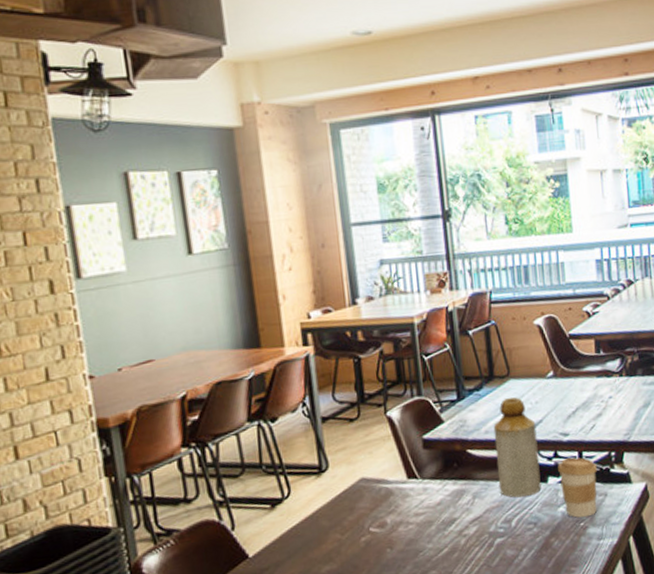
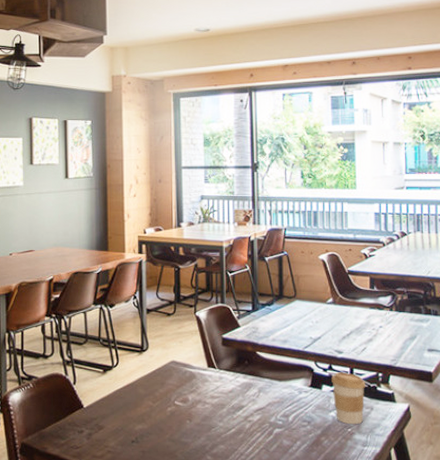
bottle: present [493,397,541,498] -> none [279,315,316,399]

